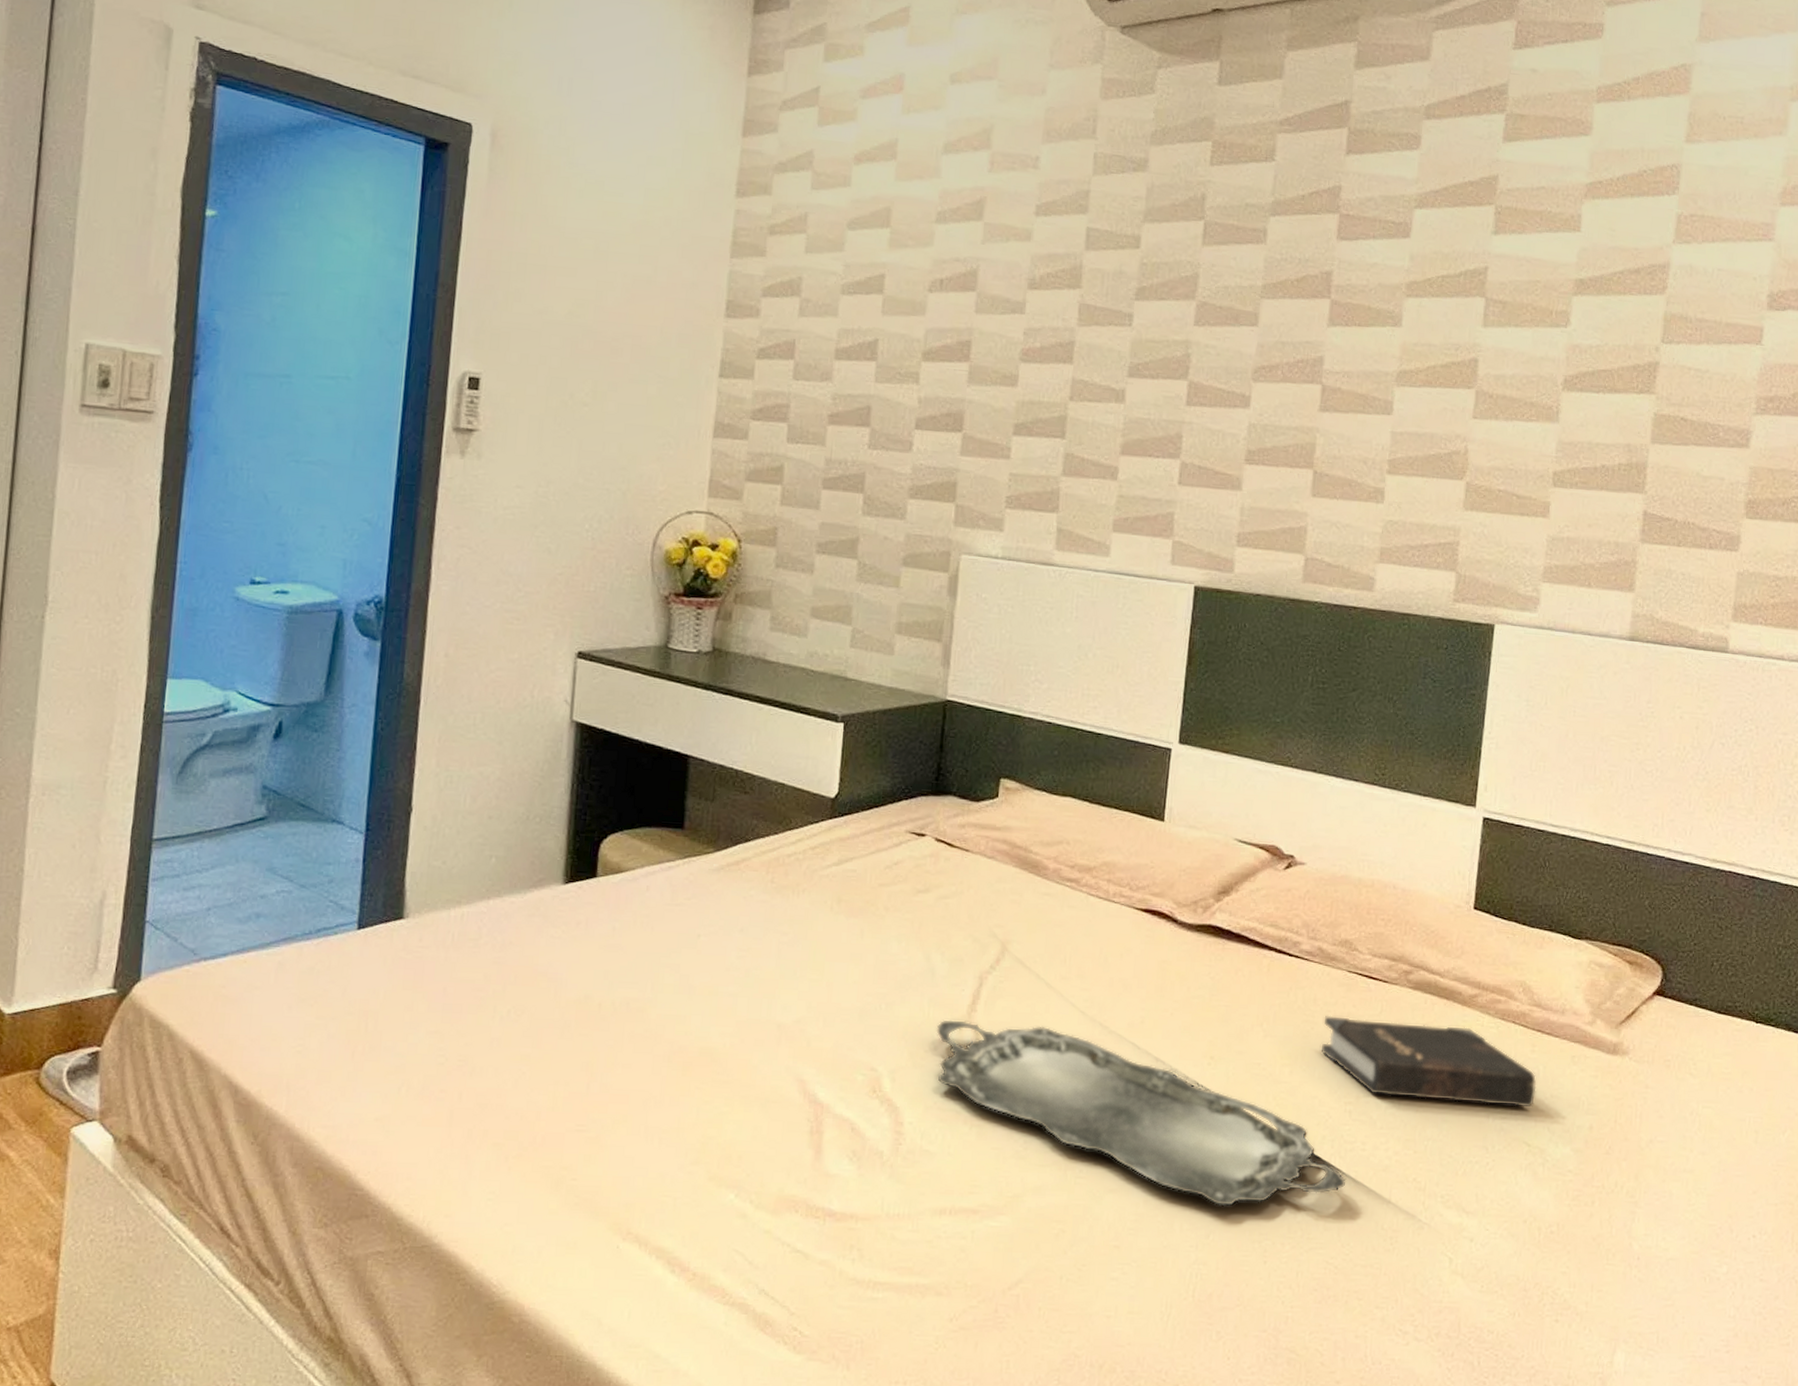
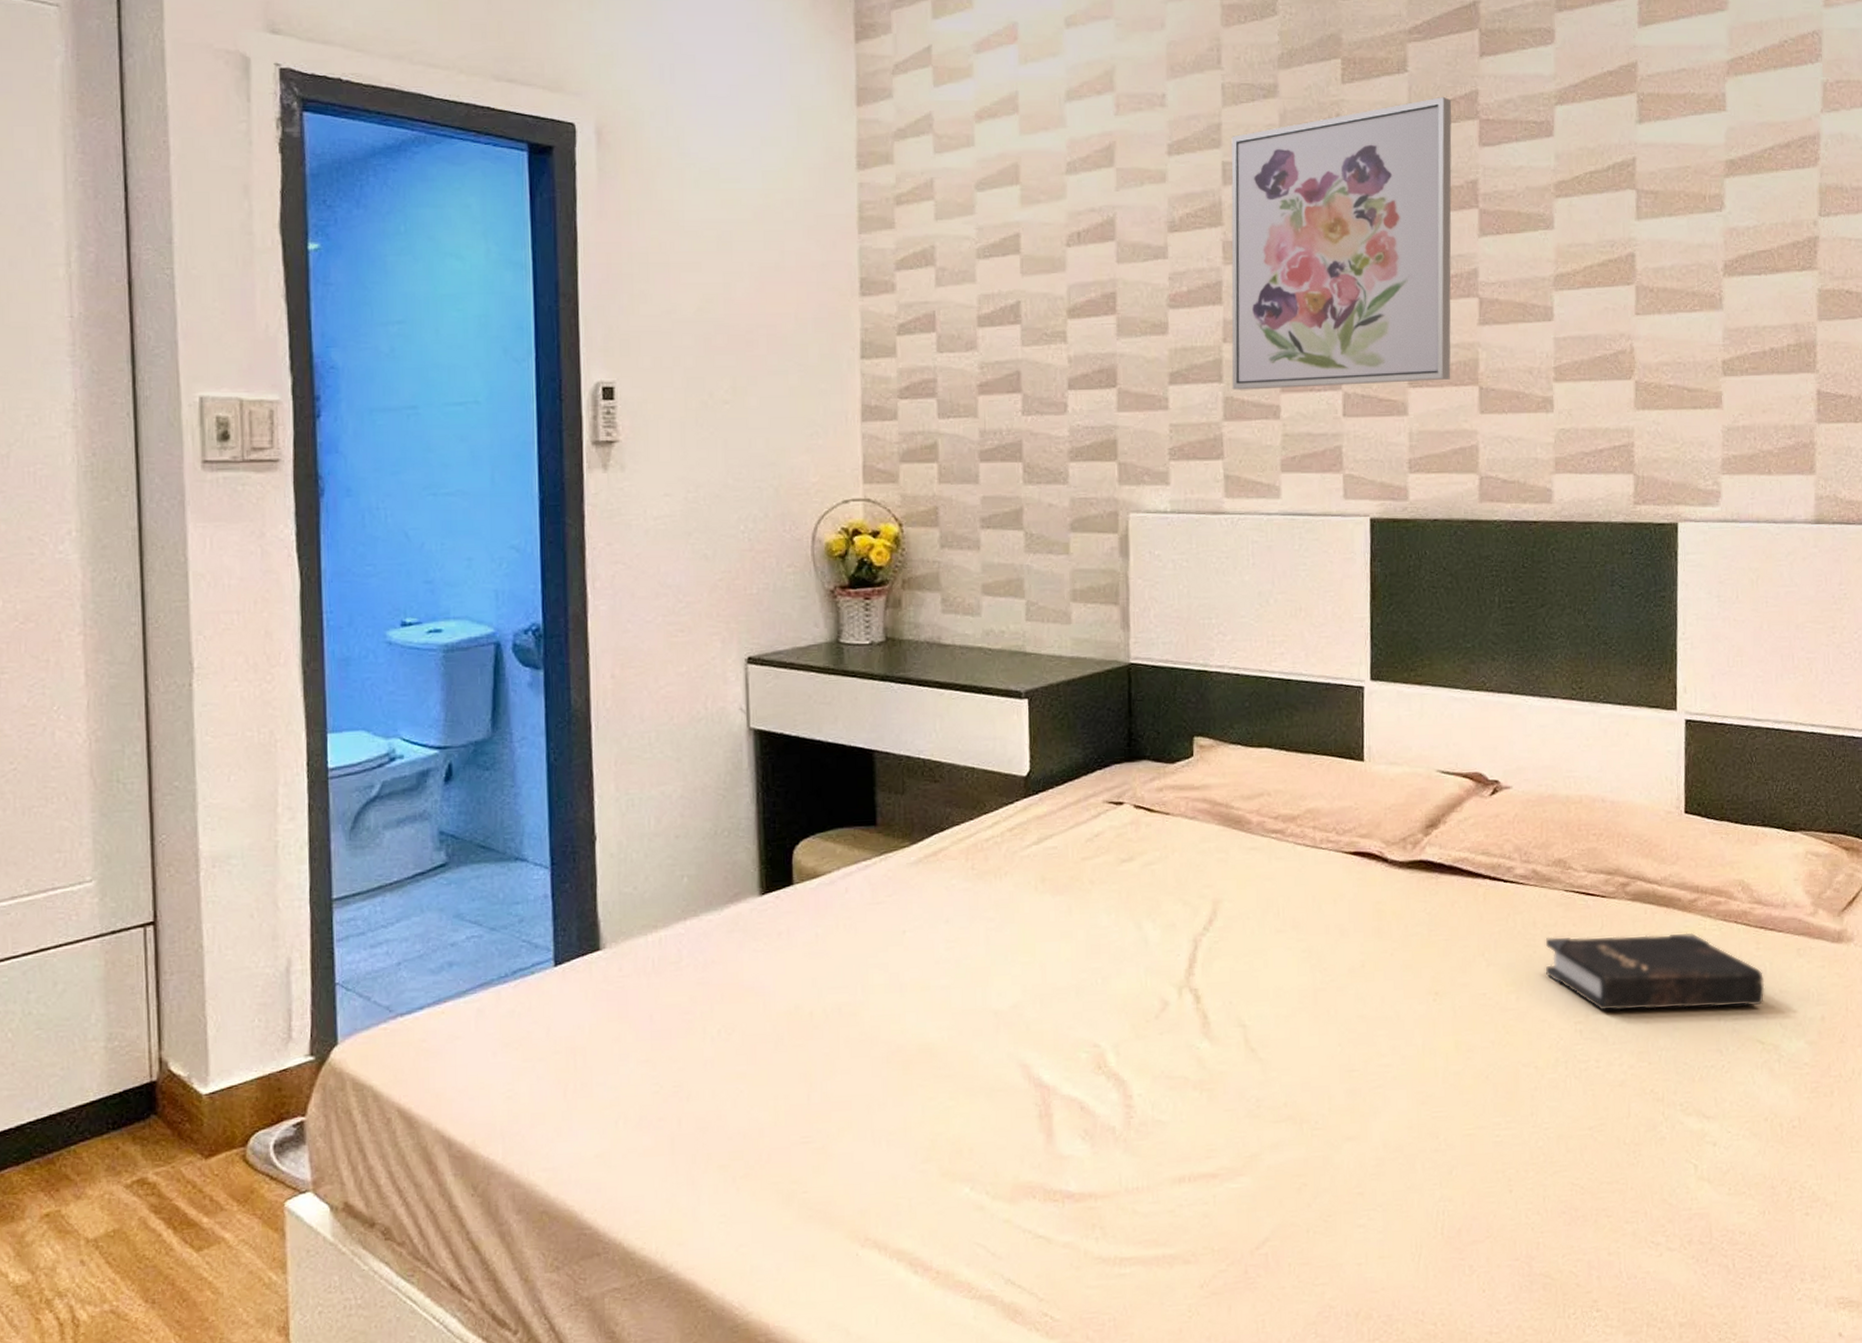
serving tray: present [936,1019,1346,1207] -> none [1155,982,1584,1141]
wall art: none [1073,188,1315,461] -> present [1231,96,1452,390]

